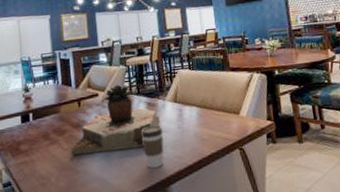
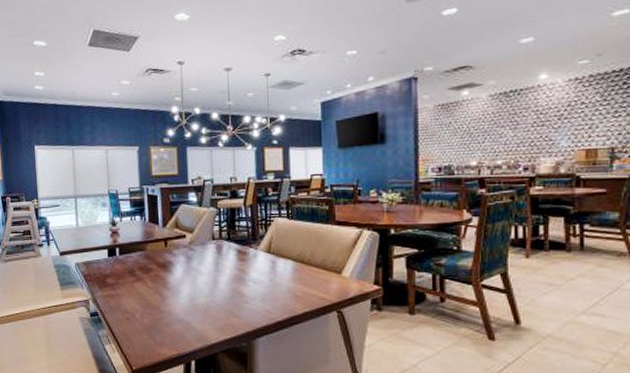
succulent plant: present [71,84,160,156] -> none [156,227,250,295]
coffee cup: present [141,125,164,168] -> none [228,275,253,319]

